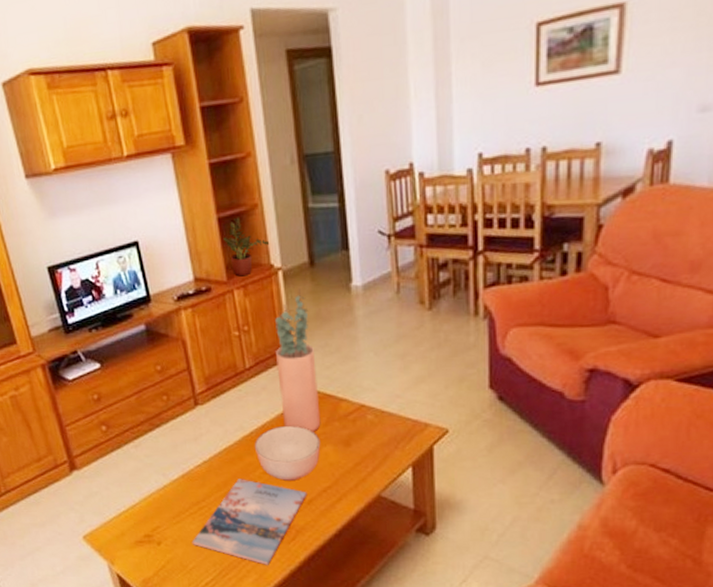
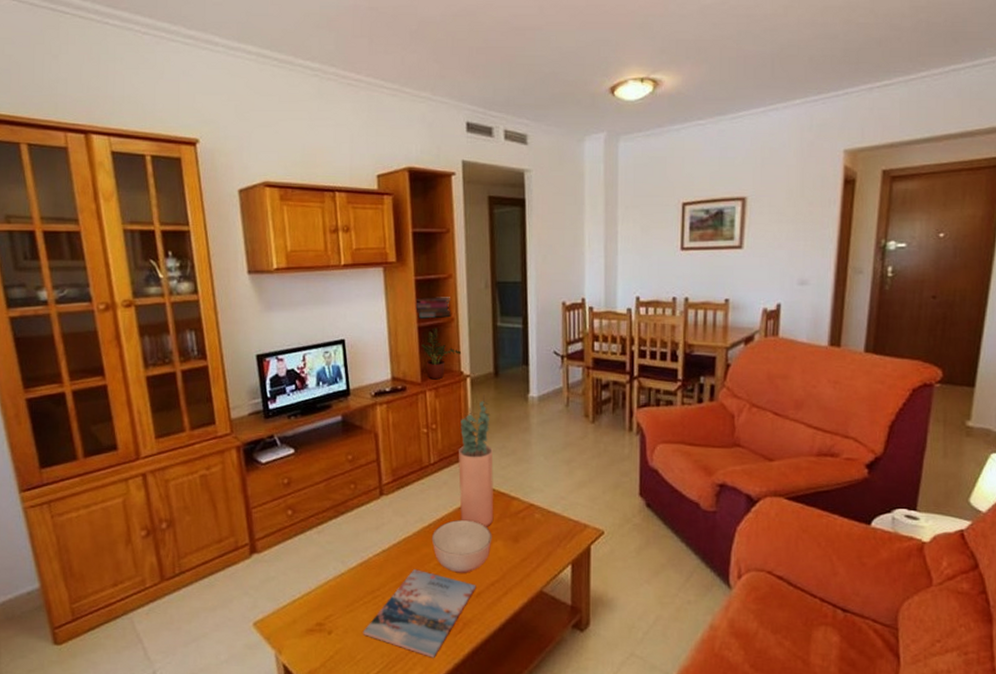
books: none [211,179,253,209] -> present [414,296,450,319]

